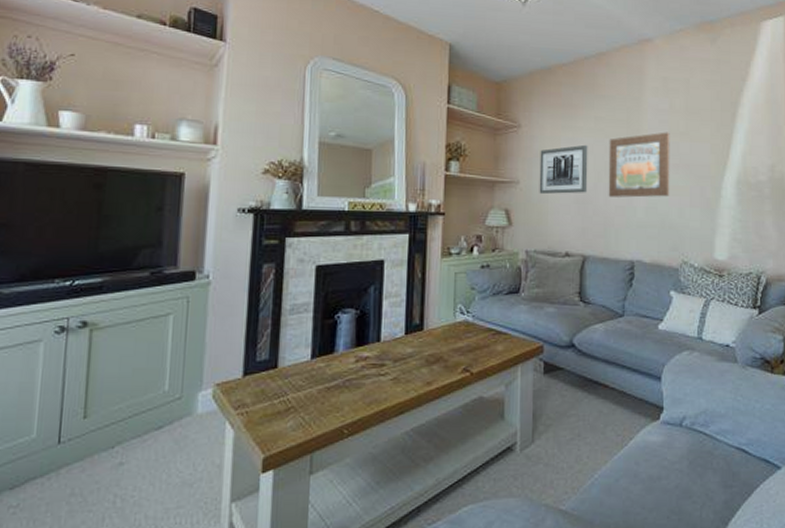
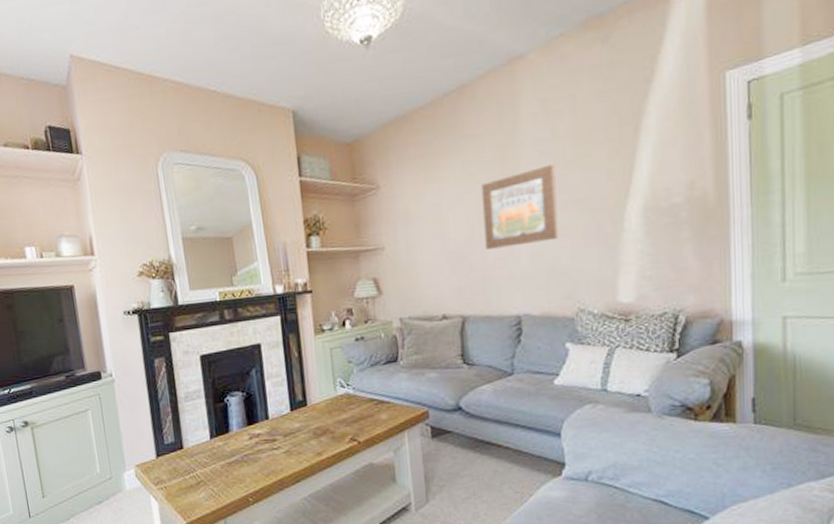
wall art: present [539,144,588,195] -> none [403,195,461,258]

